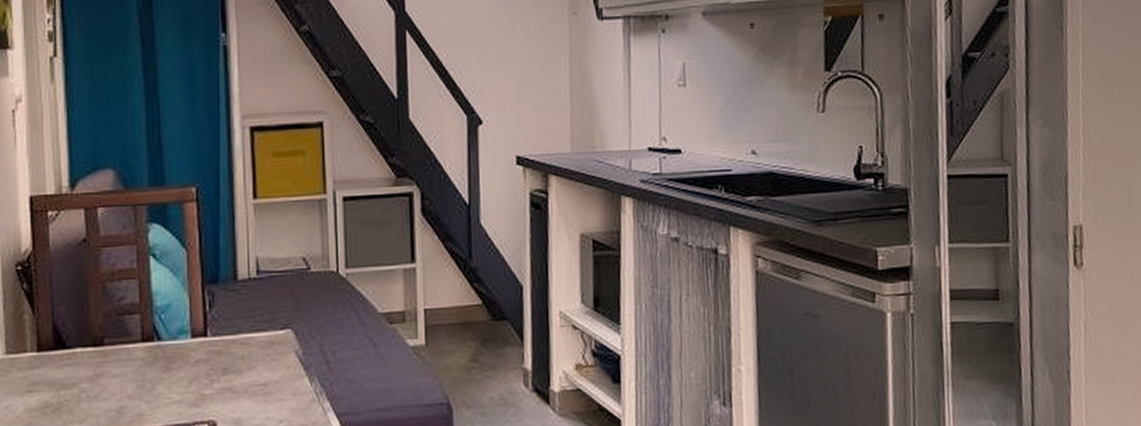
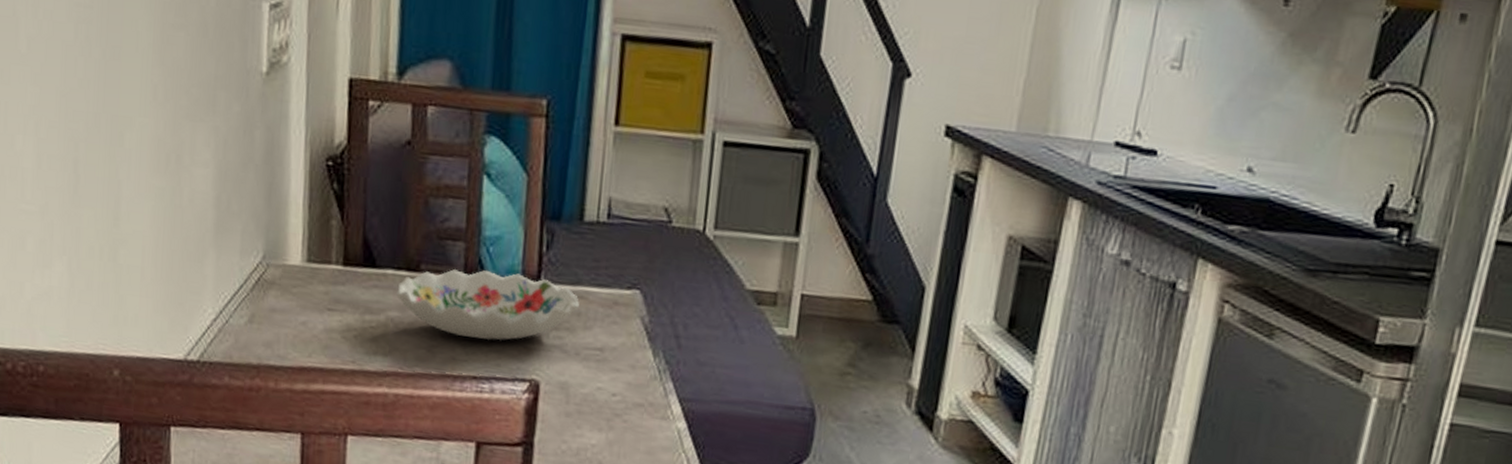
decorative bowl: none [86,333,242,394] -> present [396,269,579,341]

